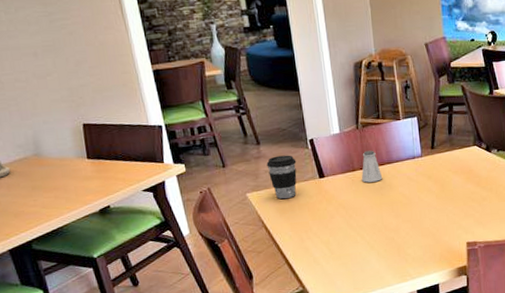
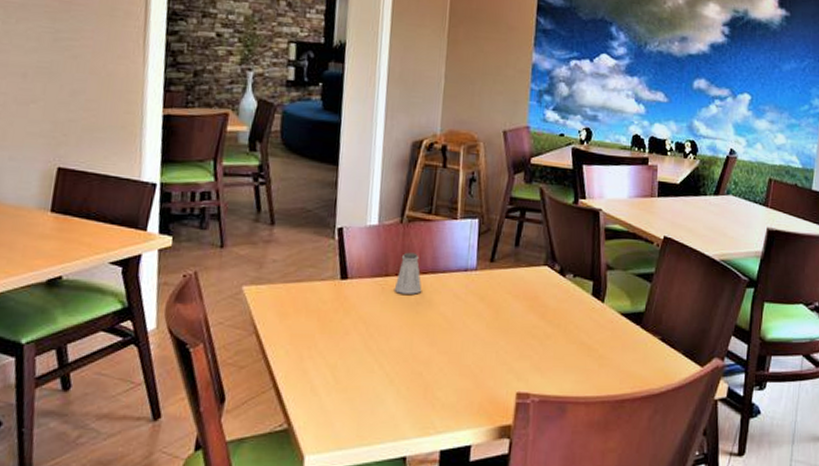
coffee cup: present [266,155,297,199] -> none [277,242,316,301]

